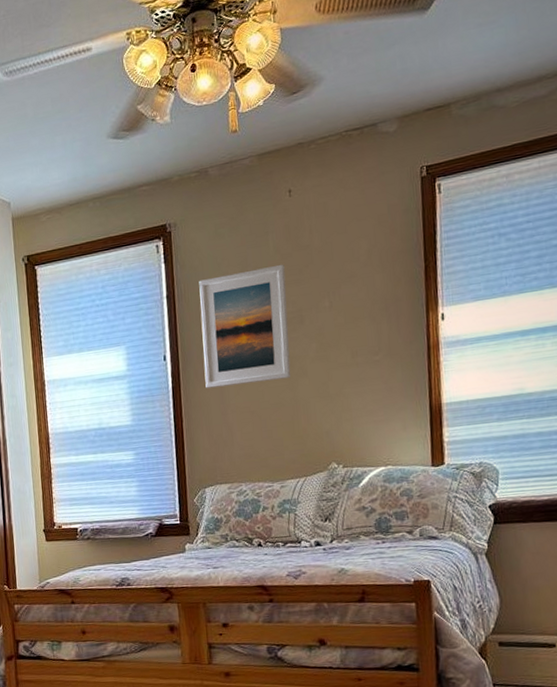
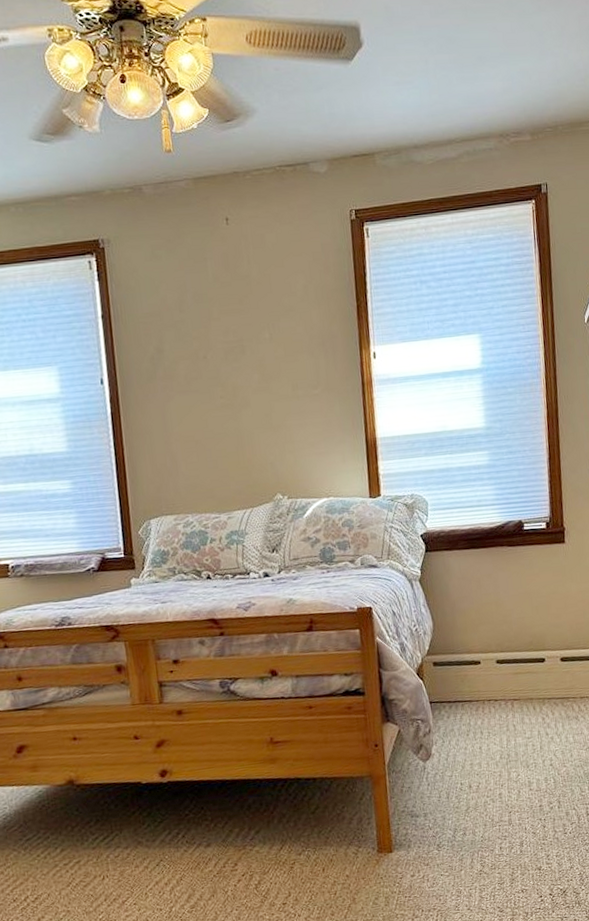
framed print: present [199,264,291,389] -> none [136,292,235,416]

